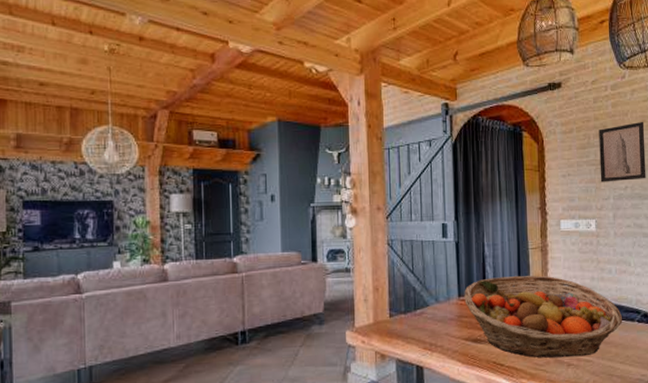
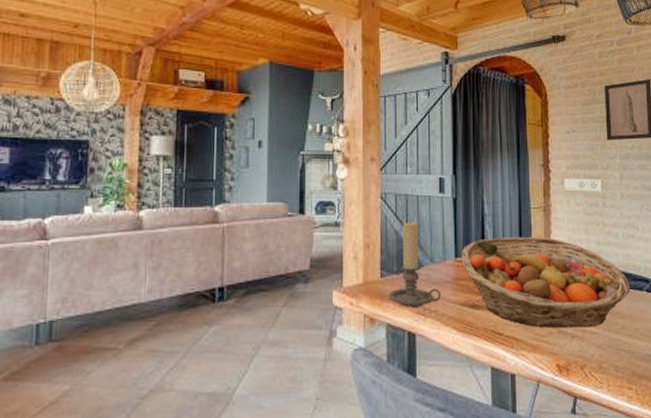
candle holder: none [398,265,446,344] -> present [389,222,441,307]

